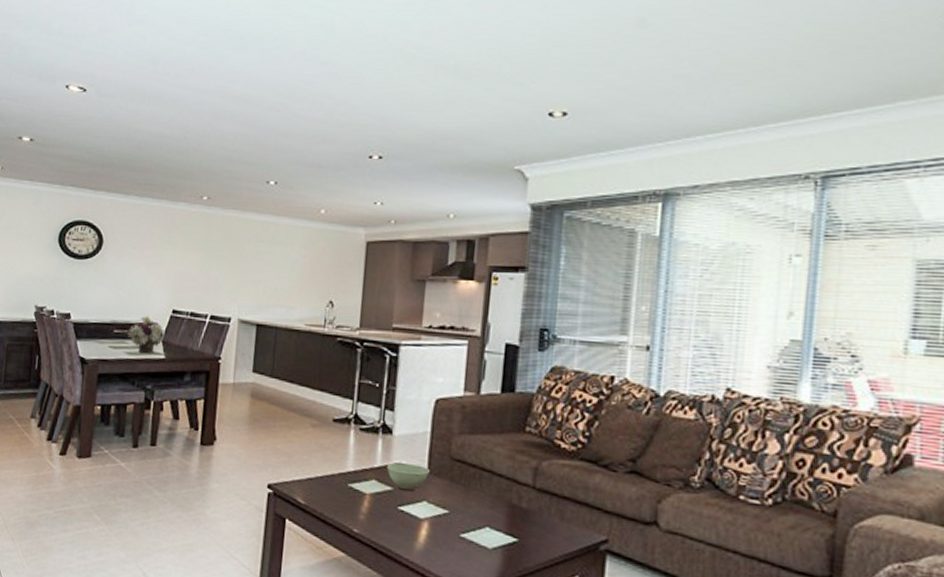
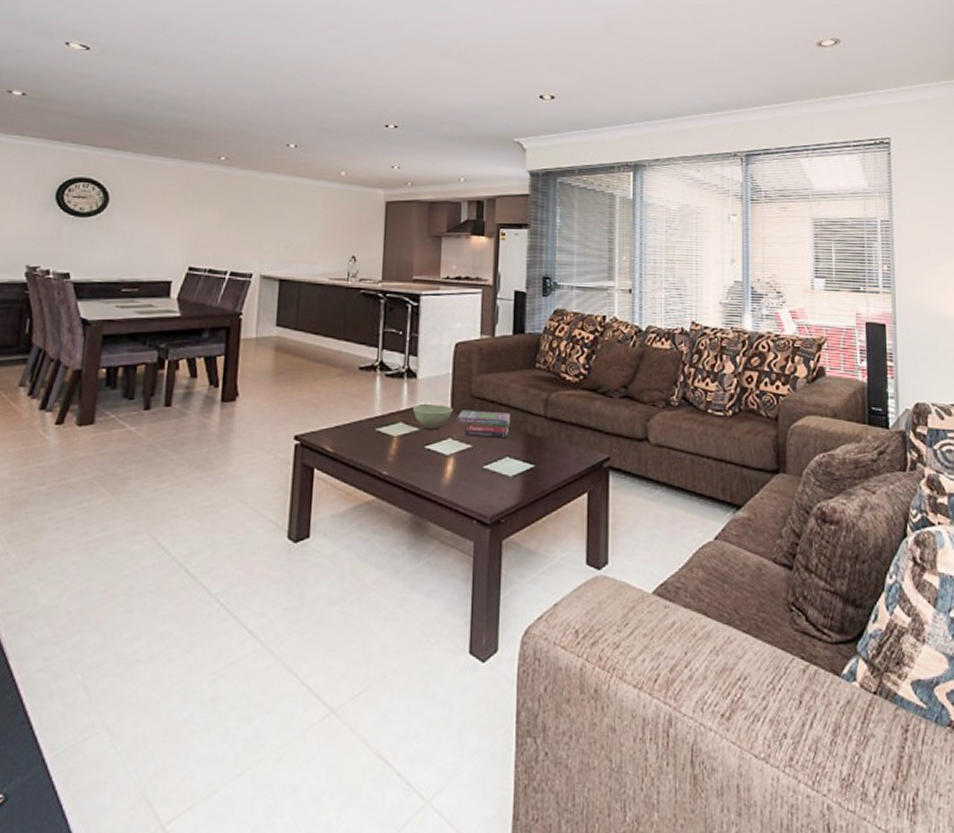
flower arrangement: present [127,316,165,353] -> none [137,274,180,311]
books: none [433,472,494,508] -> present [457,410,511,439]

